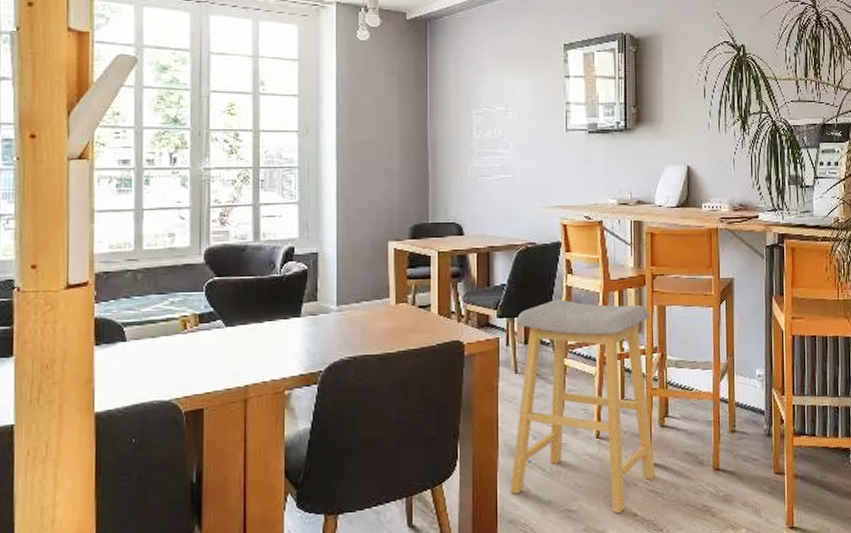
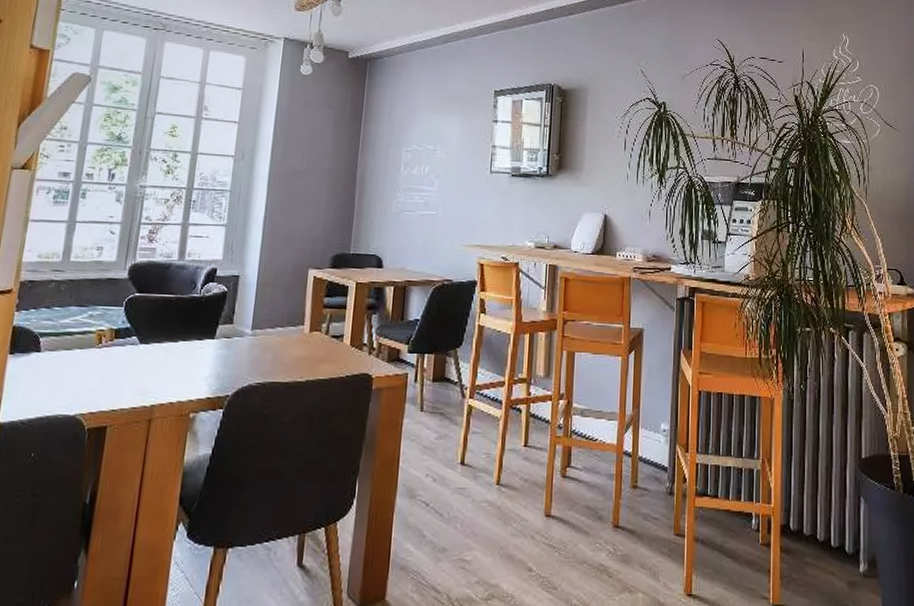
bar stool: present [510,299,655,514] -> none [405,338,559,568]

